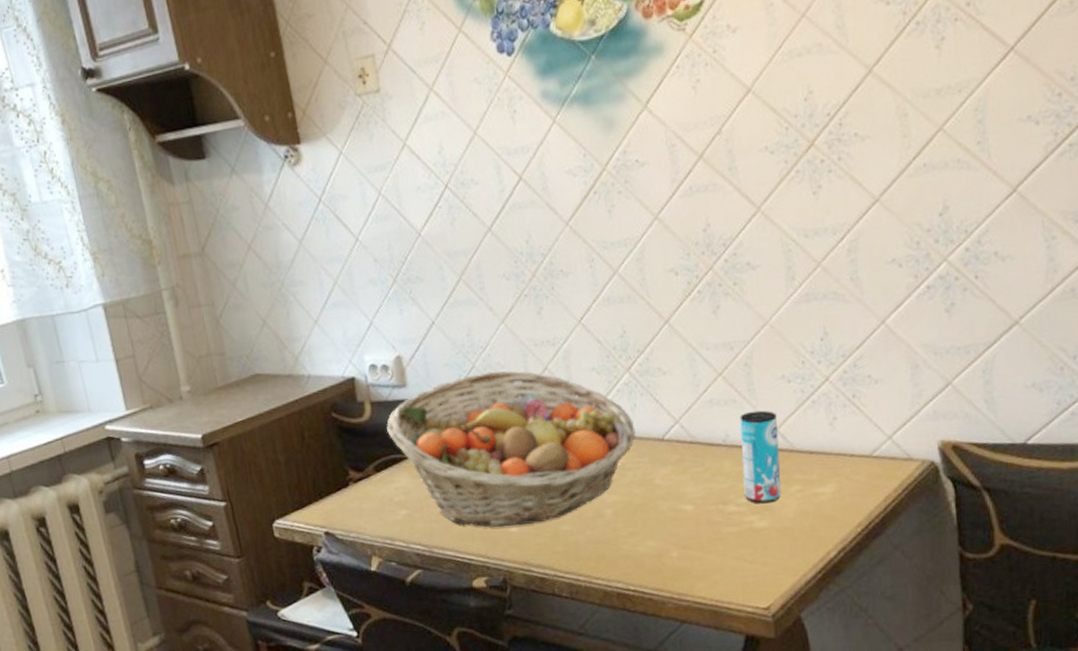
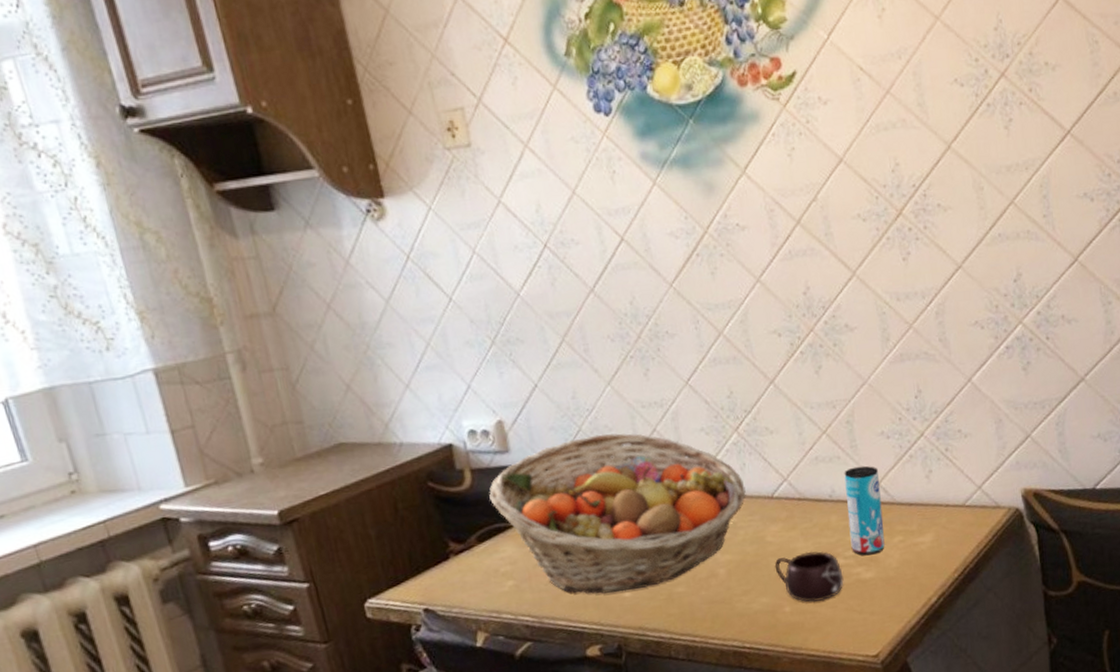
mug: none [662,496,735,549] -> present [774,551,844,602]

